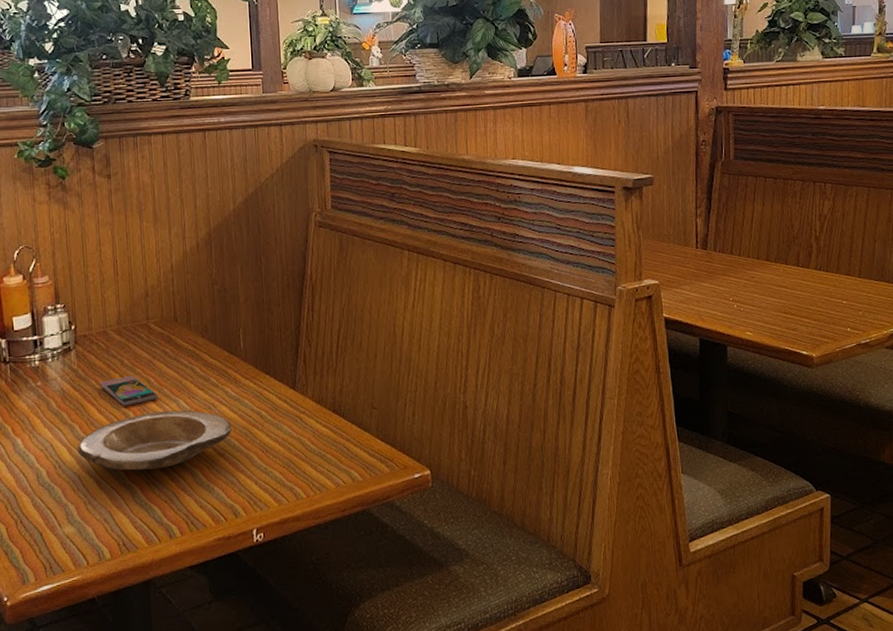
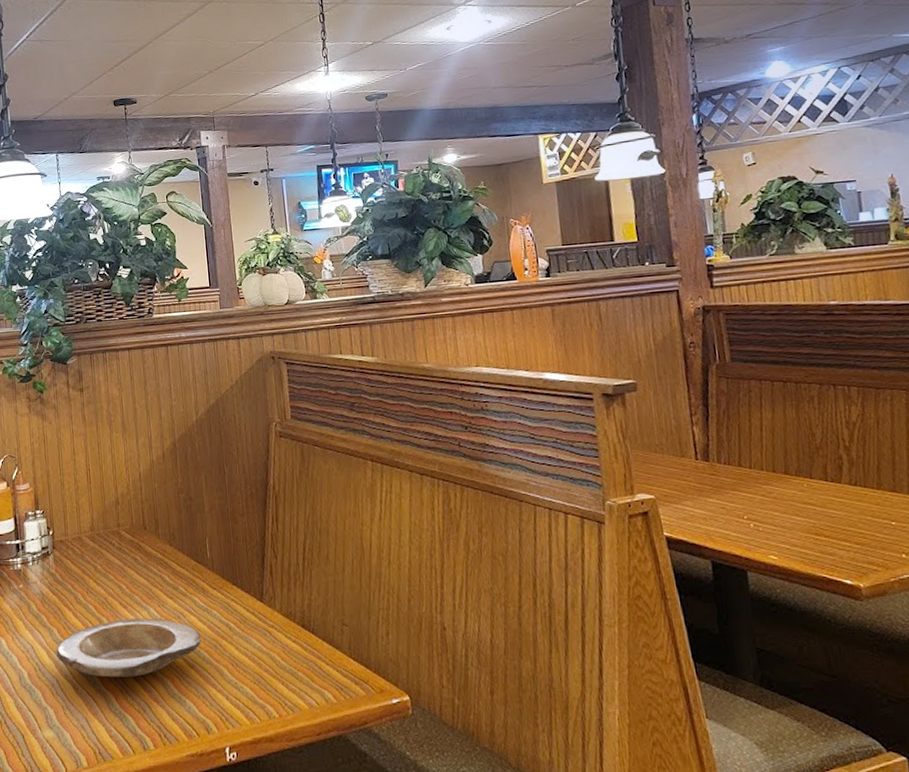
smartphone: present [100,375,158,406] -> none [75,581,129,612]

